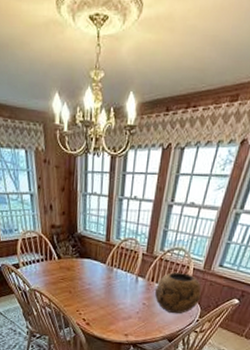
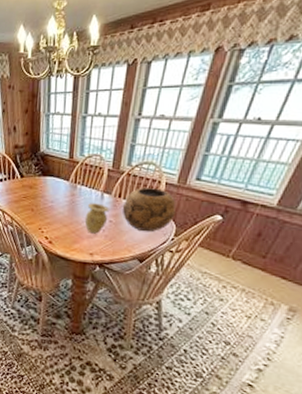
vase: none [120,286,144,316] -> present [84,203,110,234]

